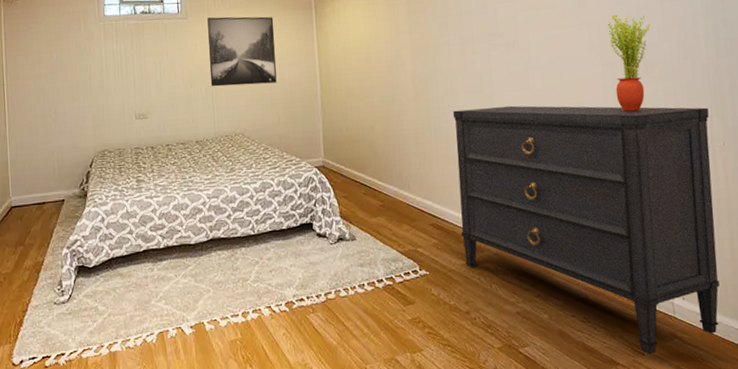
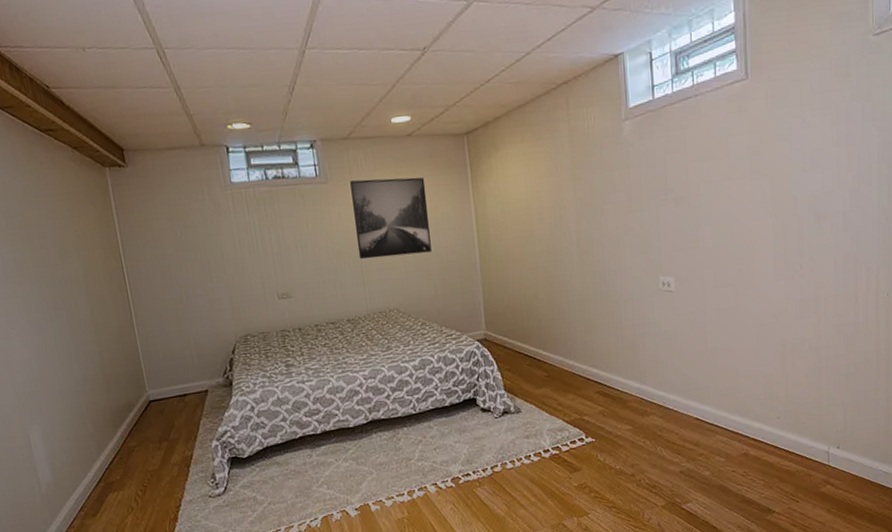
dresser: present [452,105,719,354] -> none [619,258,876,501]
potted plant: present [606,14,650,112] -> none [780,161,824,266]

